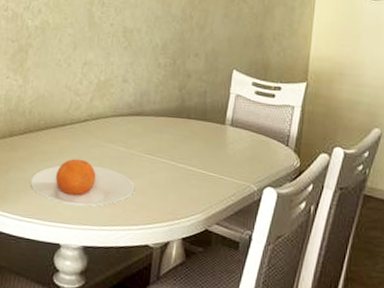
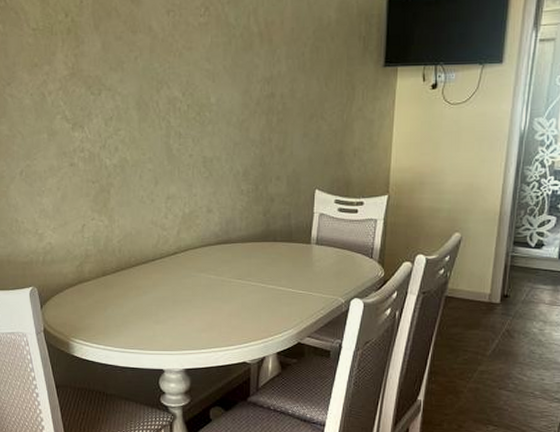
plate: present [30,158,135,206] -> none [128,290,229,333]

